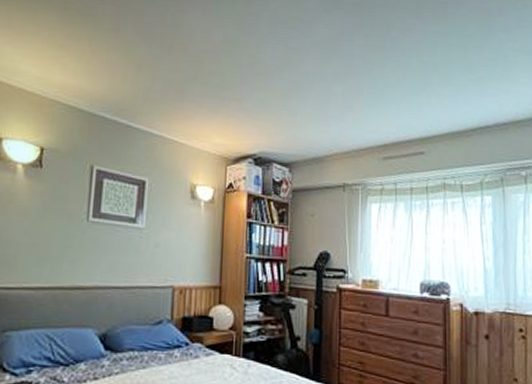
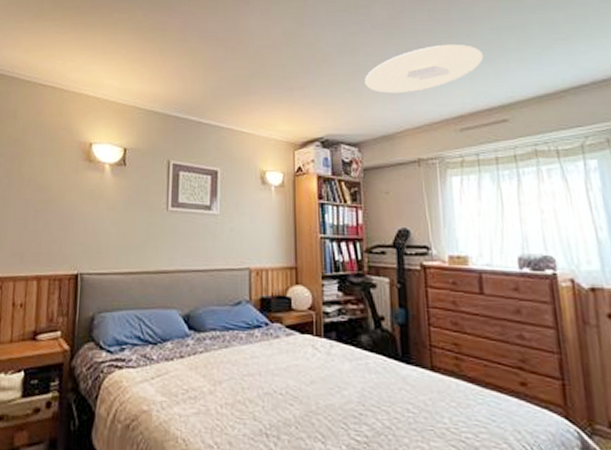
ceiling light: none [300,71,409,117] -> present [365,44,483,94]

